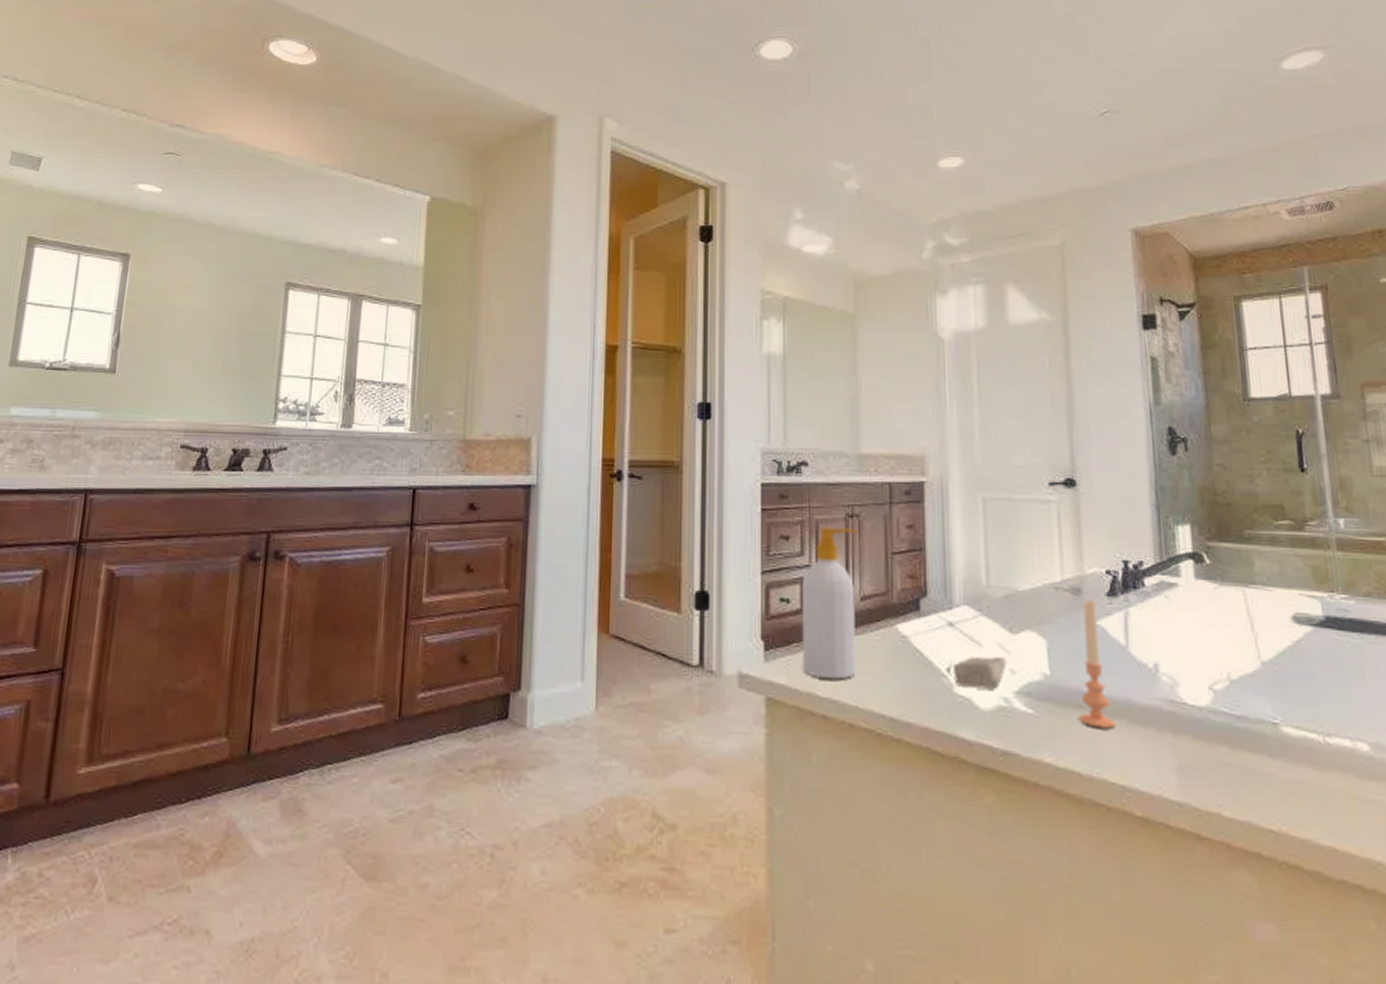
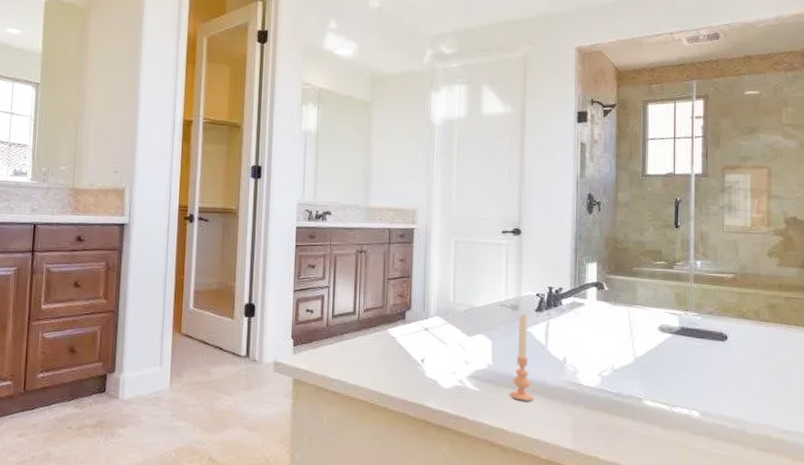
soap bottle: present [801,527,858,680] -> none [319,259,365,367]
soap bar: present [953,656,1007,690] -> none [426,352,463,374]

